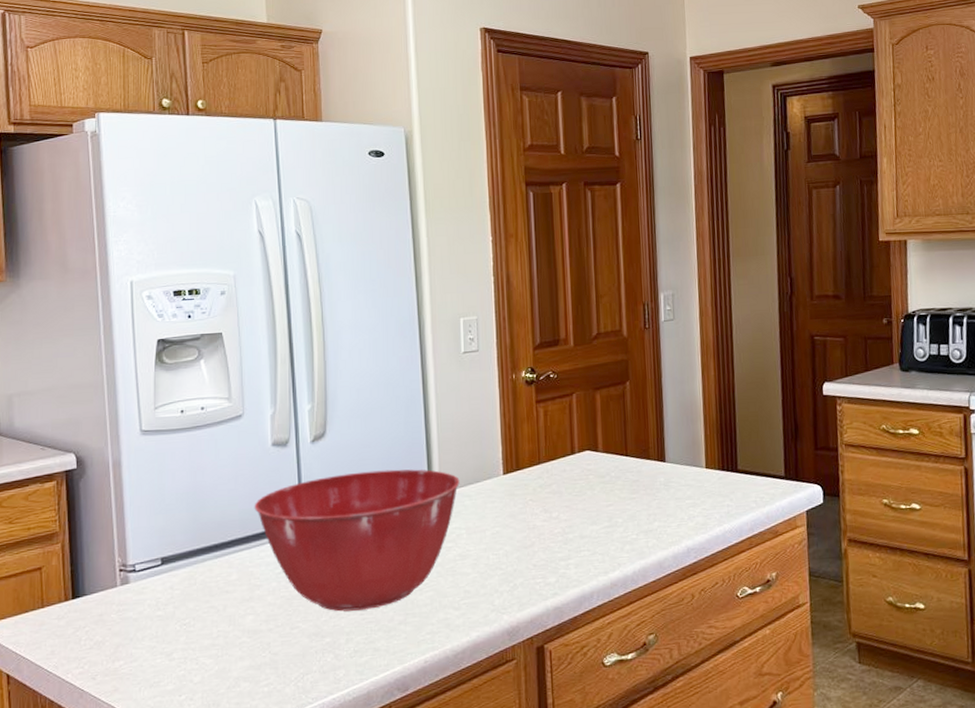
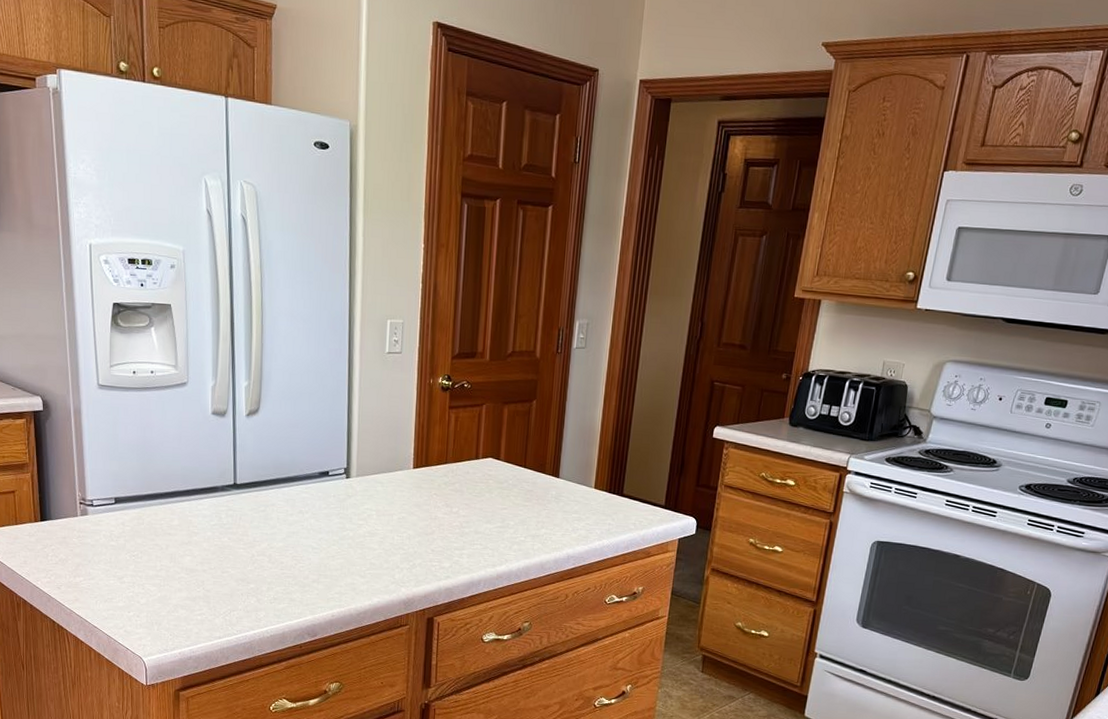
mixing bowl: present [254,469,460,612] -> none [194,448,374,566]

